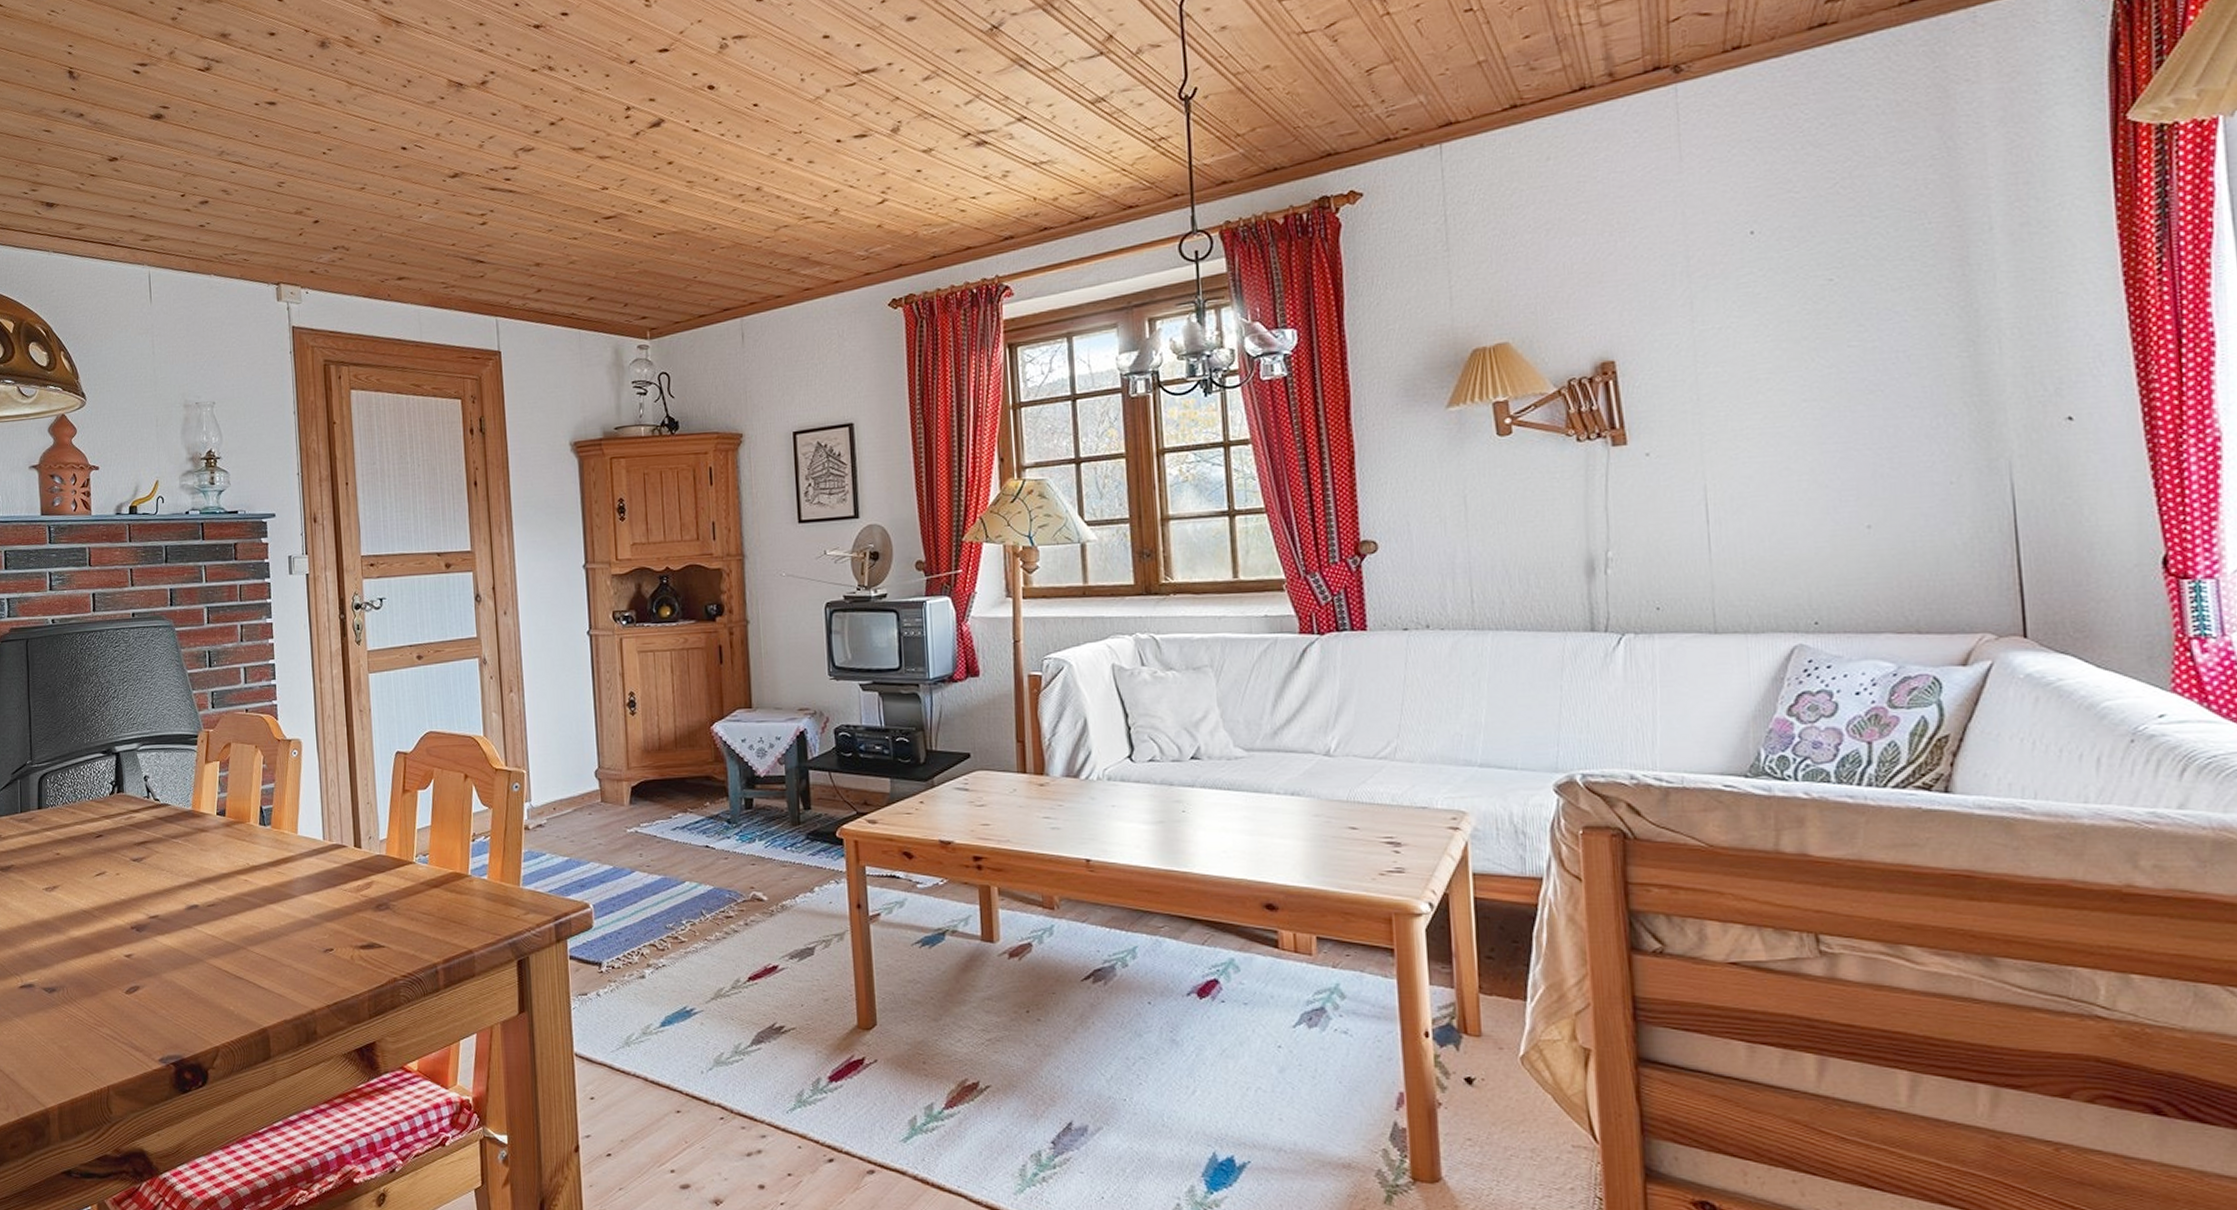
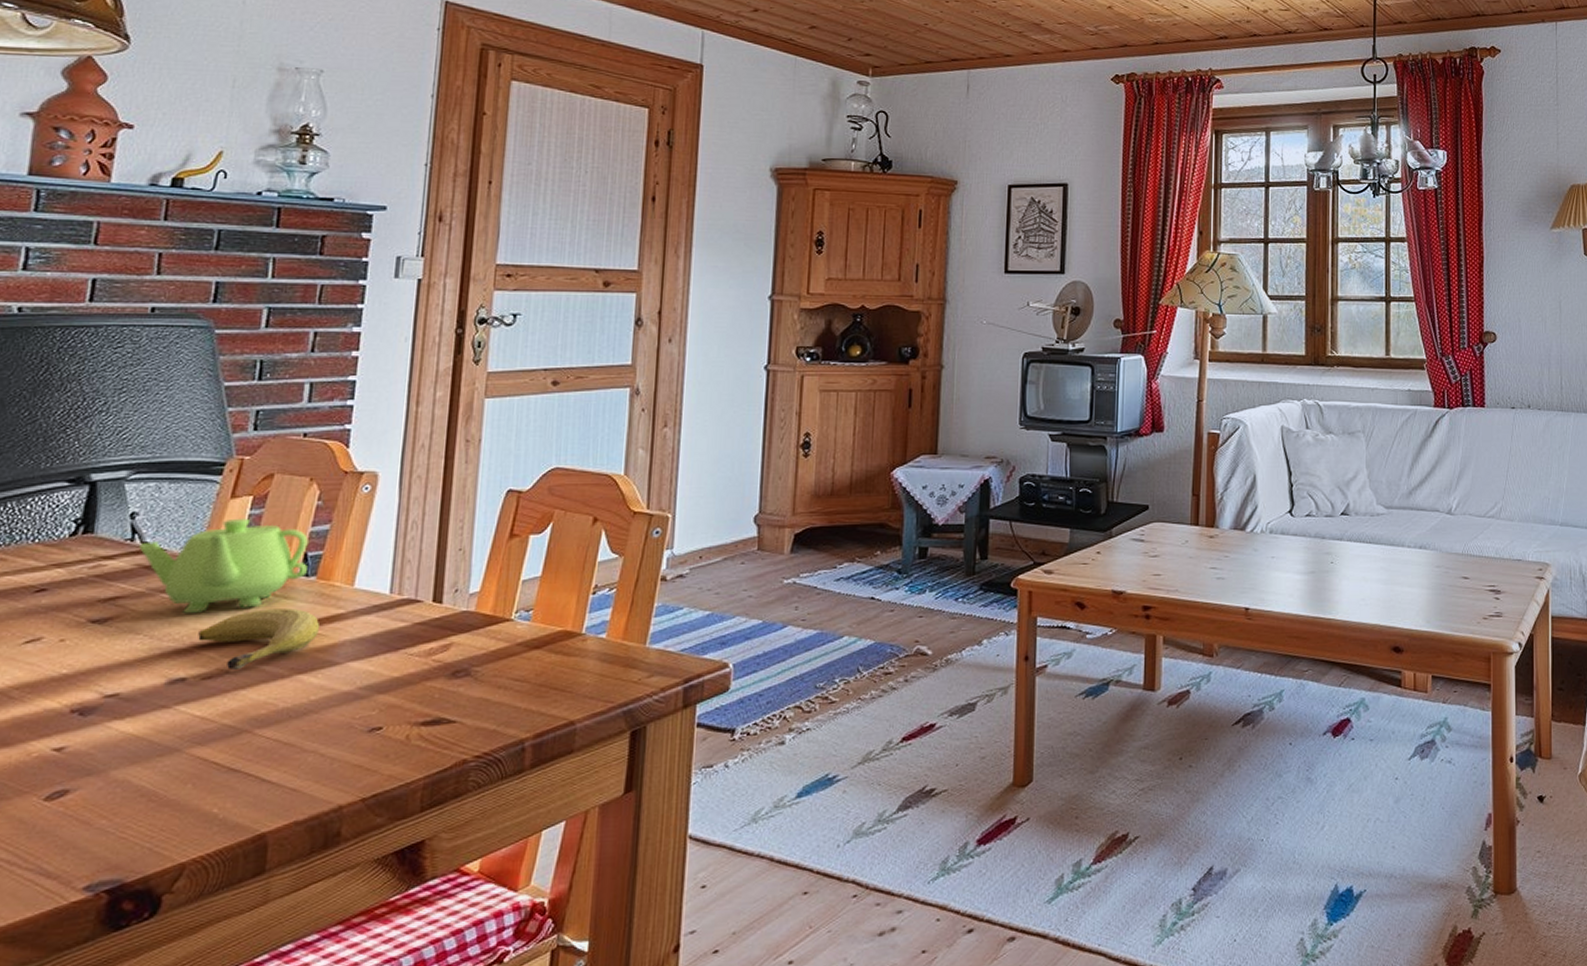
teapot: none [153,779,264,855] -> present [139,518,308,614]
fruit: none [200,851,280,900] -> present [198,608,321,671]

